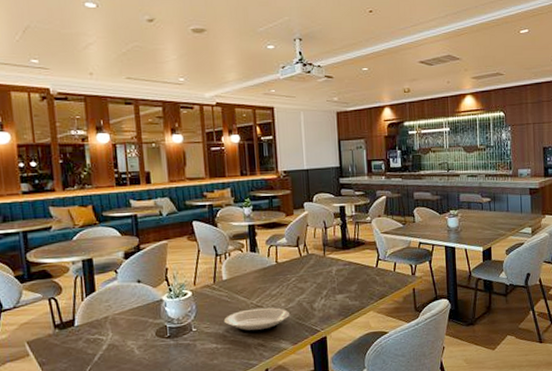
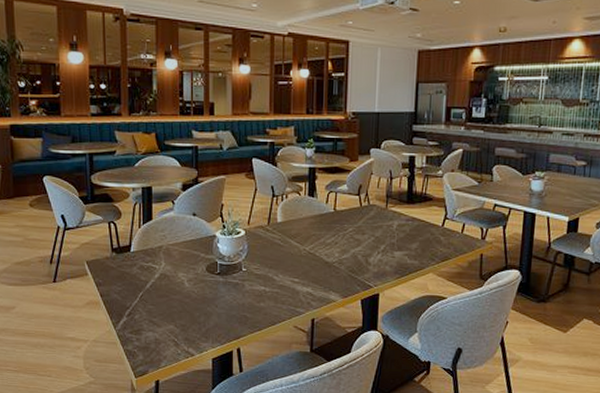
plate: present [224,307,290,333] -> none [275,255,342,280]

